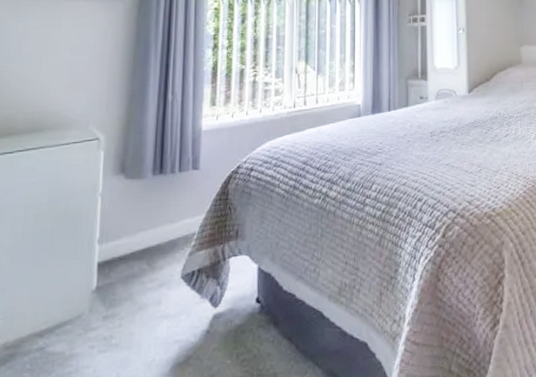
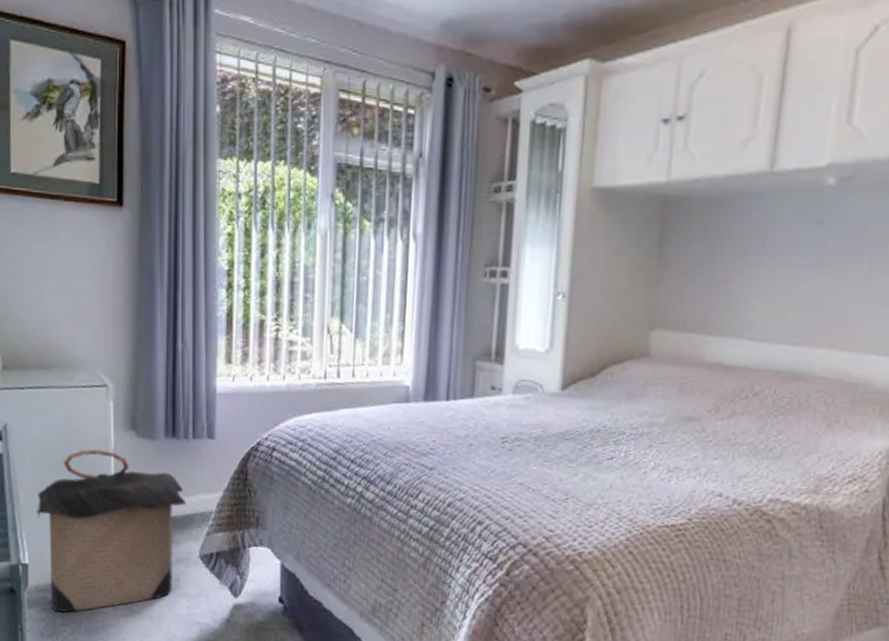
laundry hamper: none [13,195,171,367] -> present [37,449,187,613]

